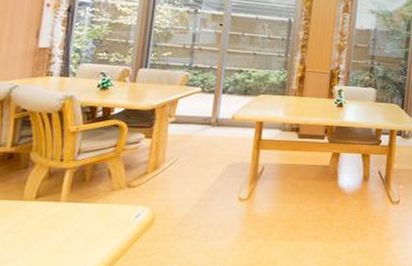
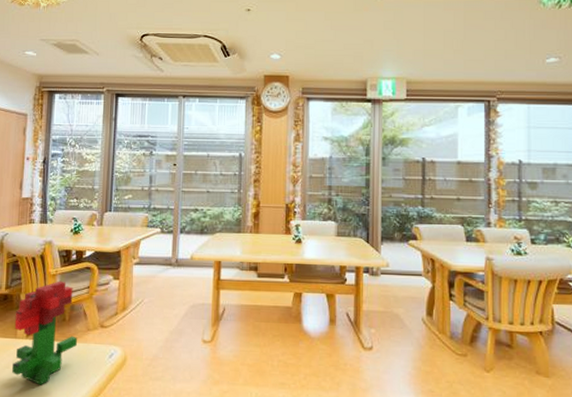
plant: none [15,138,98,250] -> present [12,281,77,385]

